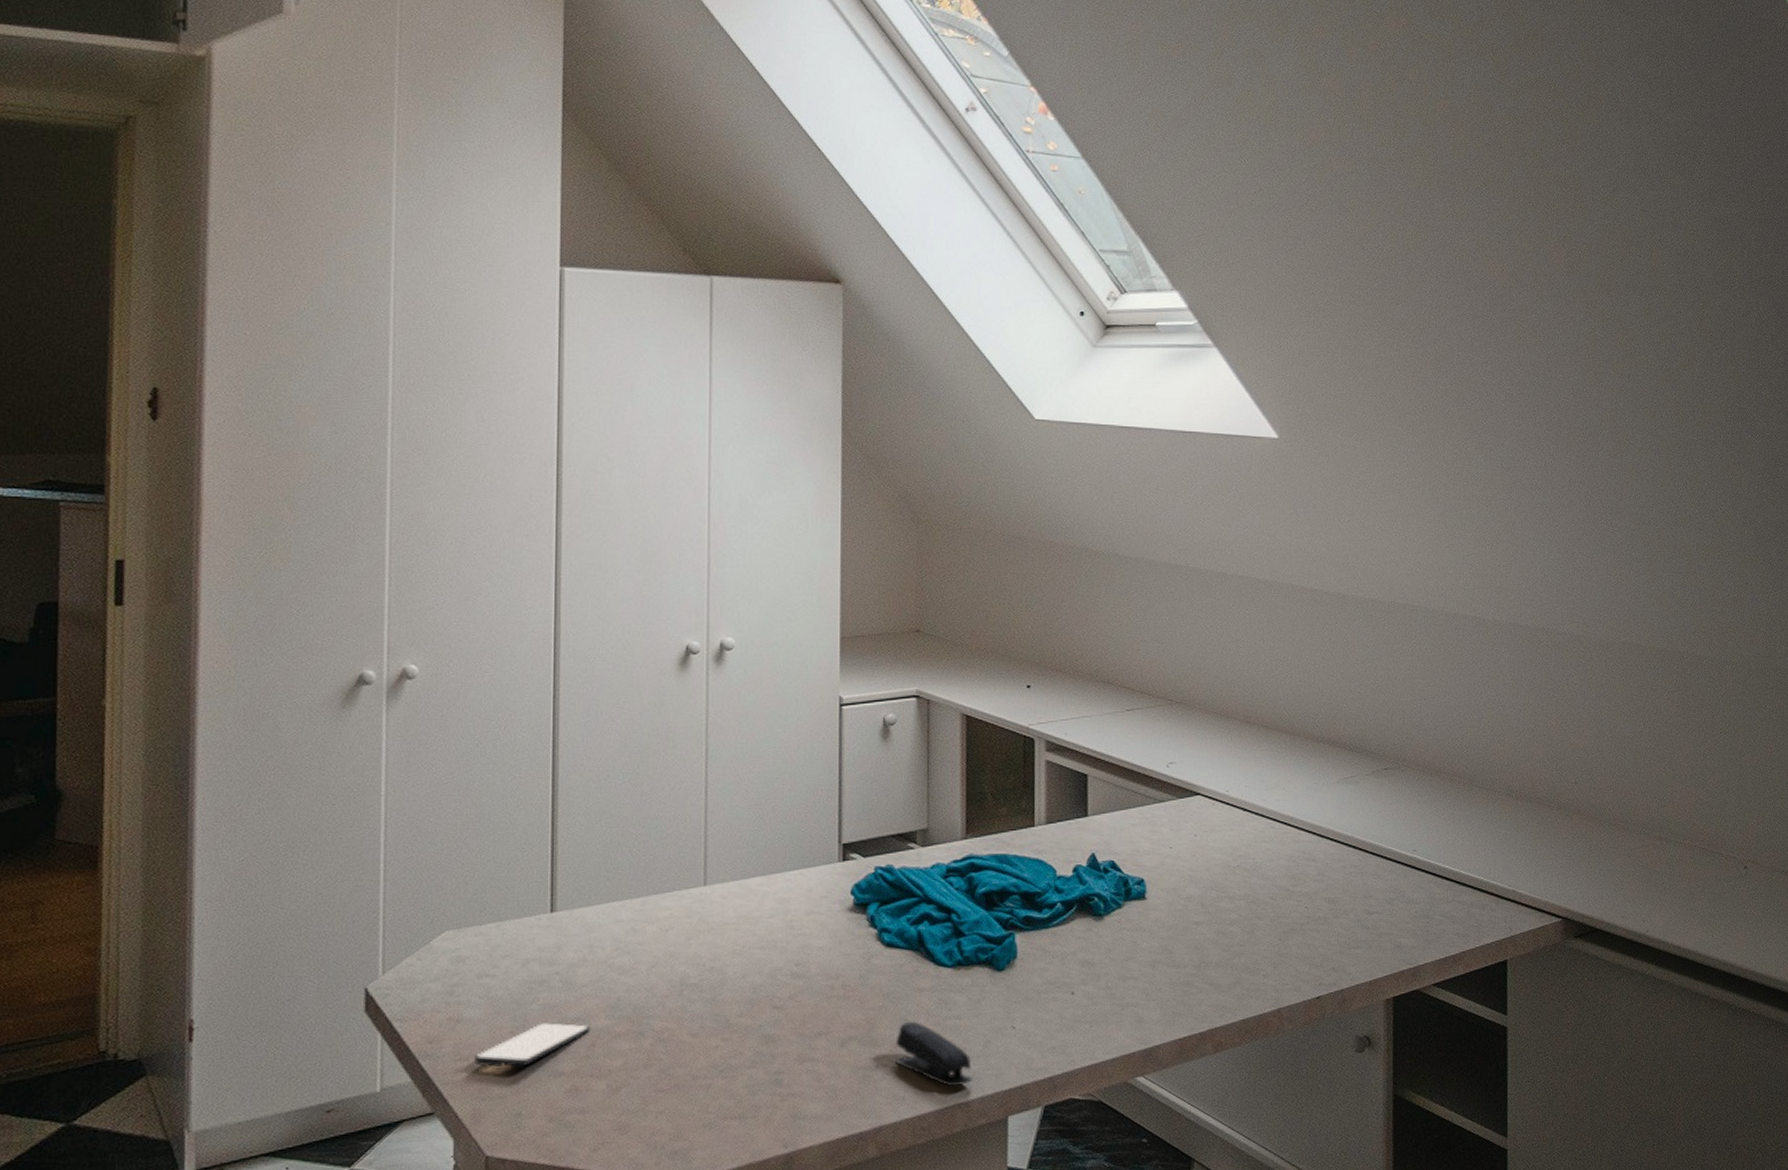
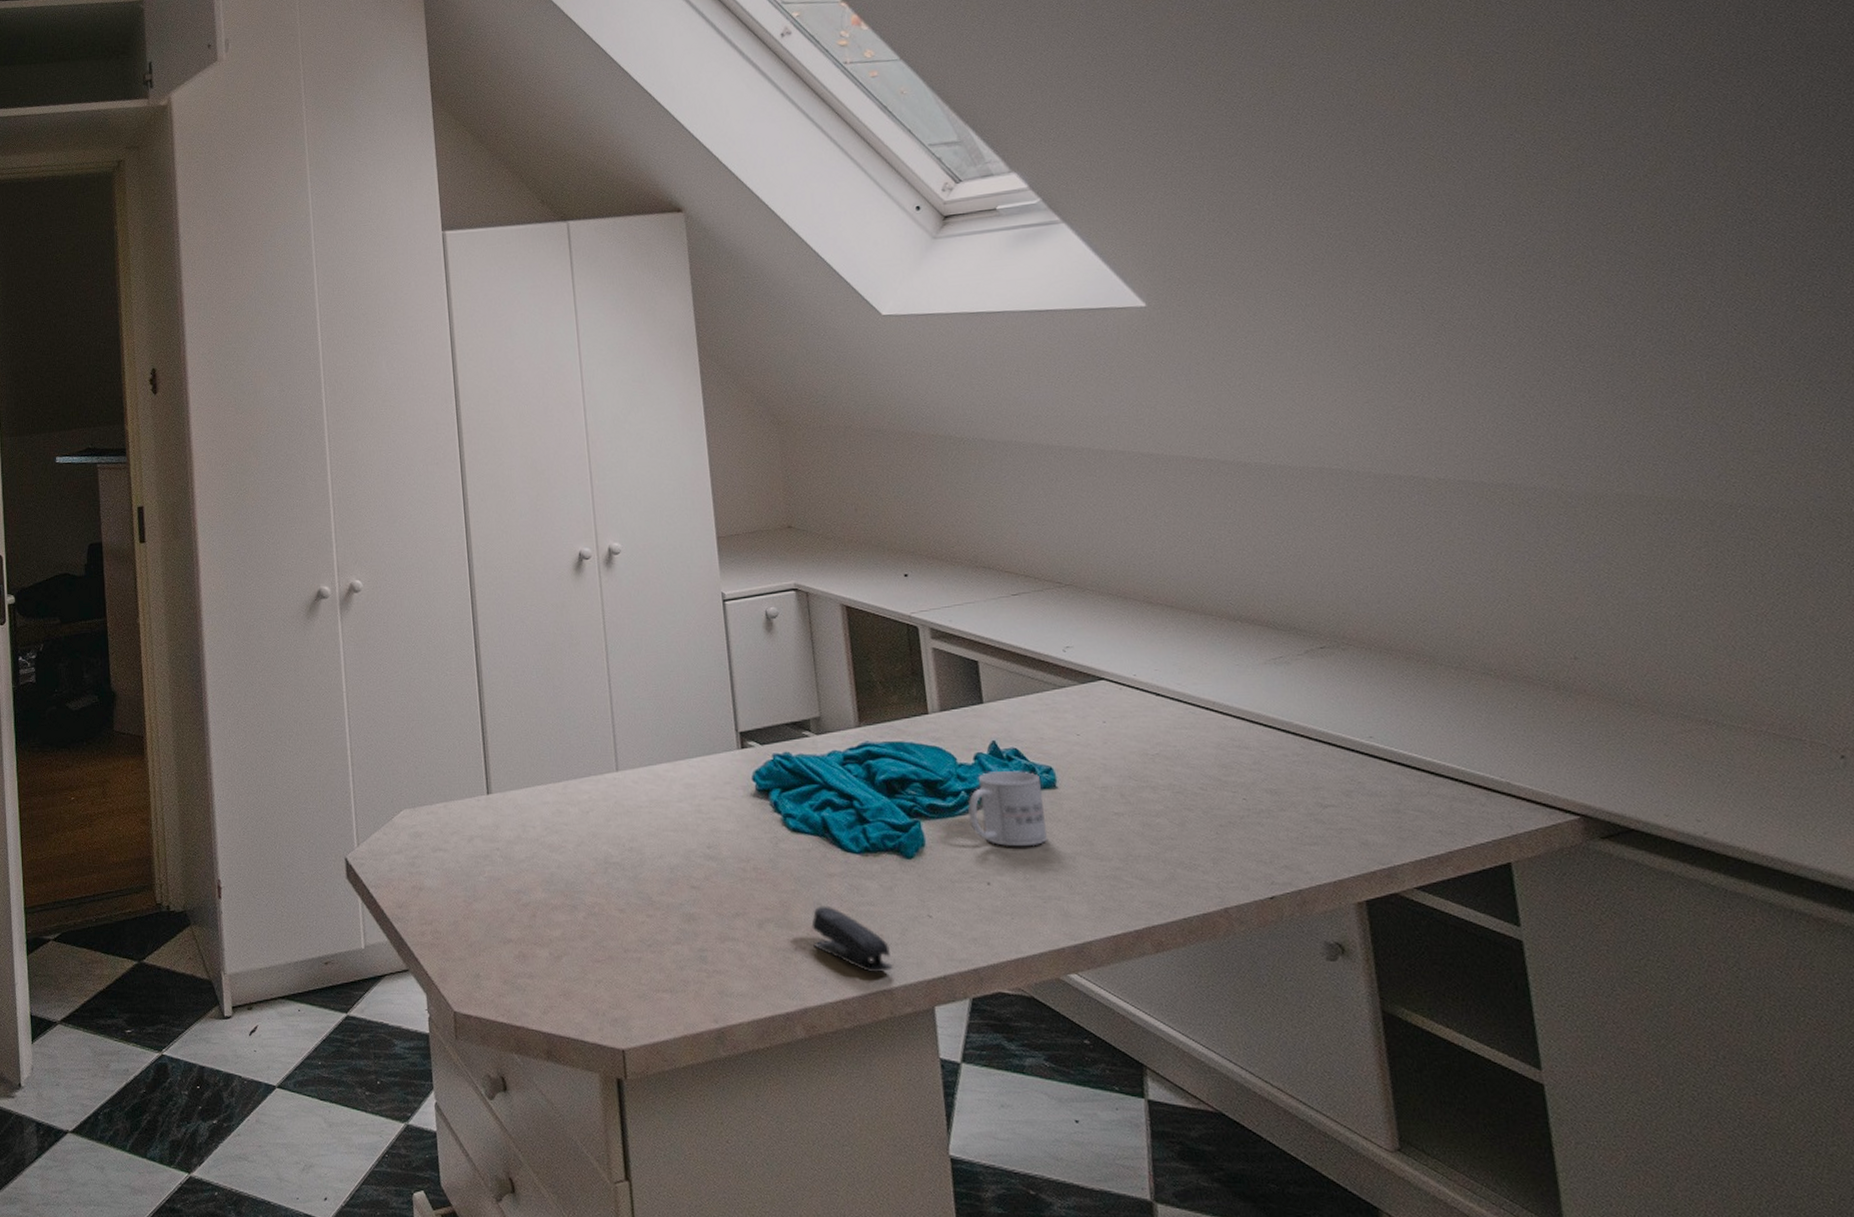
smartphone: present [474,1022,591,1068] -> none [436,894,531,934]
mug: none [1062,882,1131,957] -> present [968,770,1047,847]

